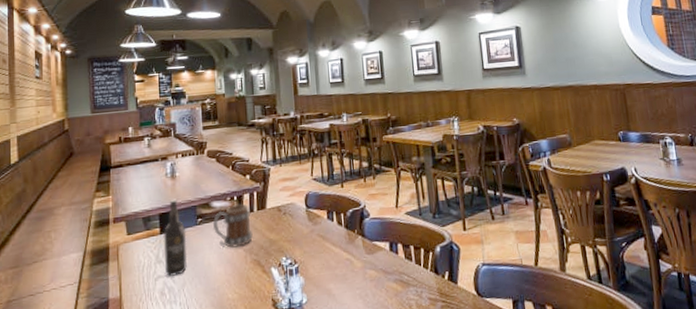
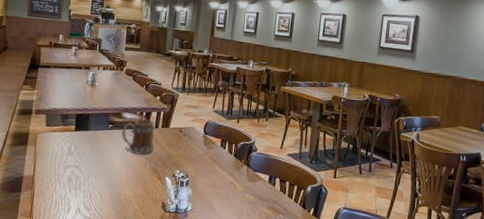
wine bottle: present [163,199,188,276] -> none [75,104,98,168]

